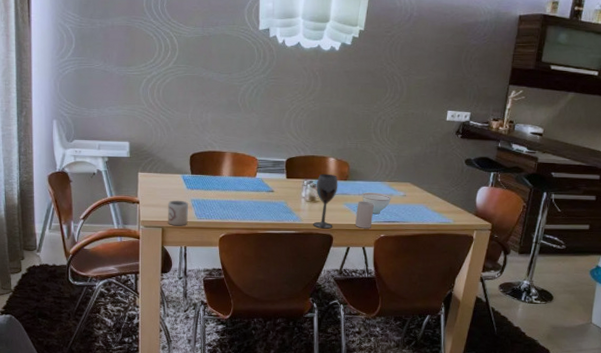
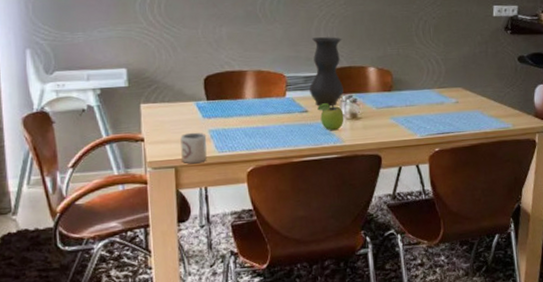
vase: none [277,128,308,188] -> present [309,37,344,106]
fruit: none [282,185,304,210] -> present [317,102,344,131]
wine glass: present [313,174,338,229] -> none [356,85,382,149]
cup: present [355,201,374,228] -> none [405,112,425,144]
bowl: present [361,192,391,214] -> none [409,101,443,126]

